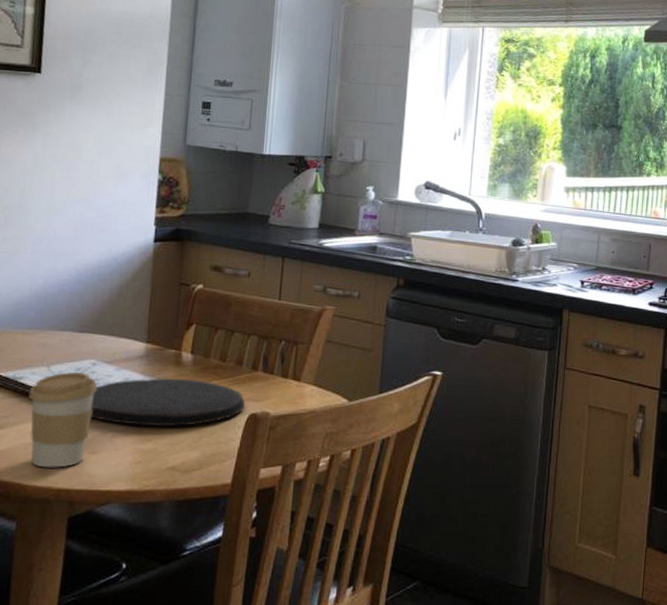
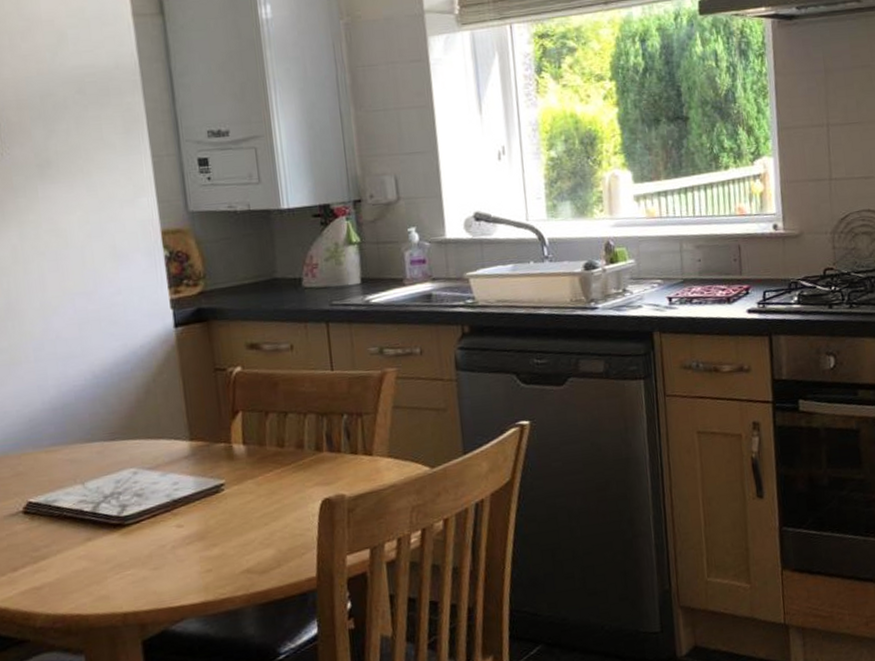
coffee cup: present [28,372,97,468] -> none [67,484,146,594]
plate: present [90,378,245,427] -> none [140,471,316,533]

